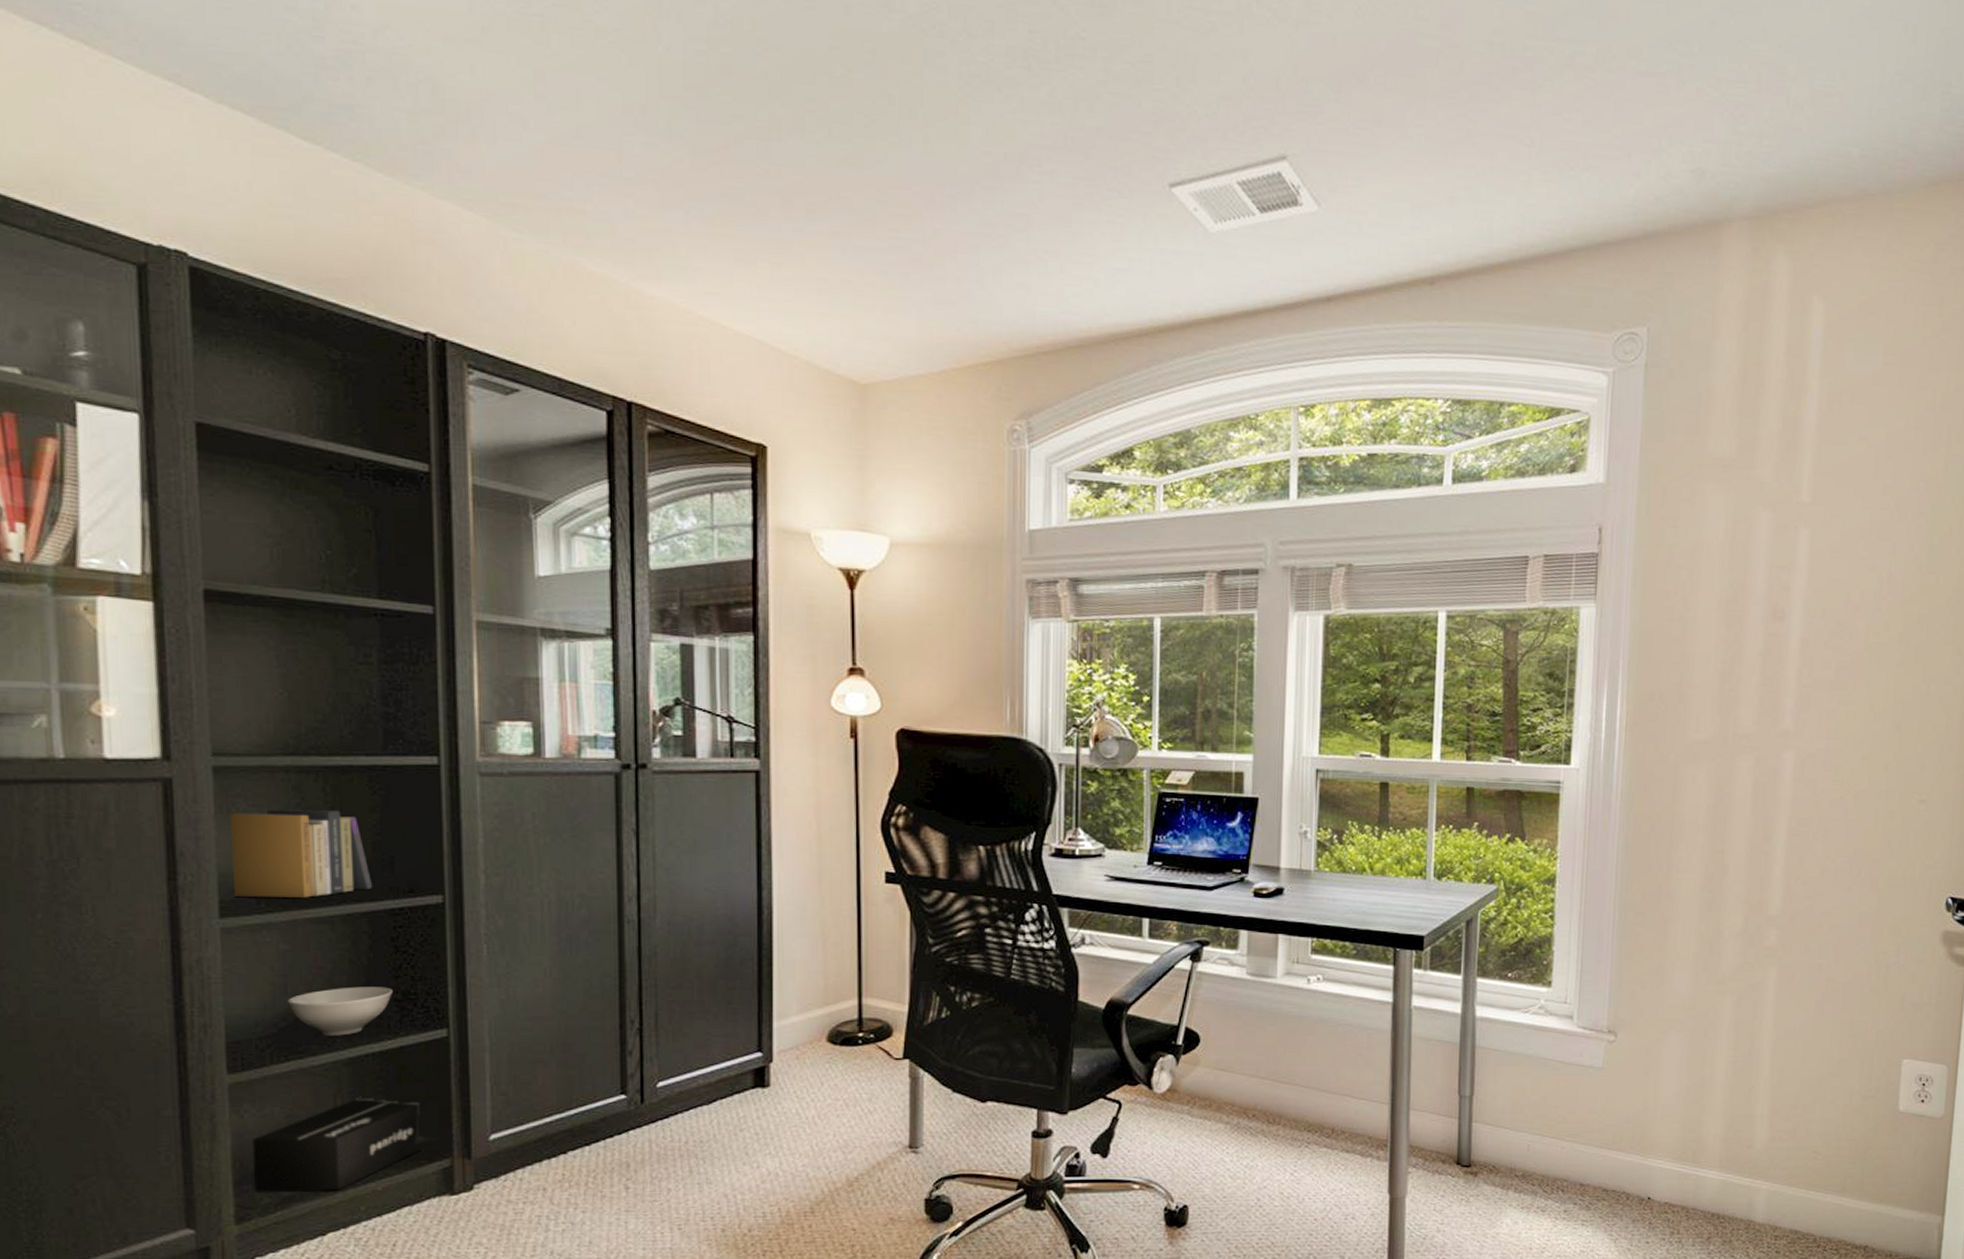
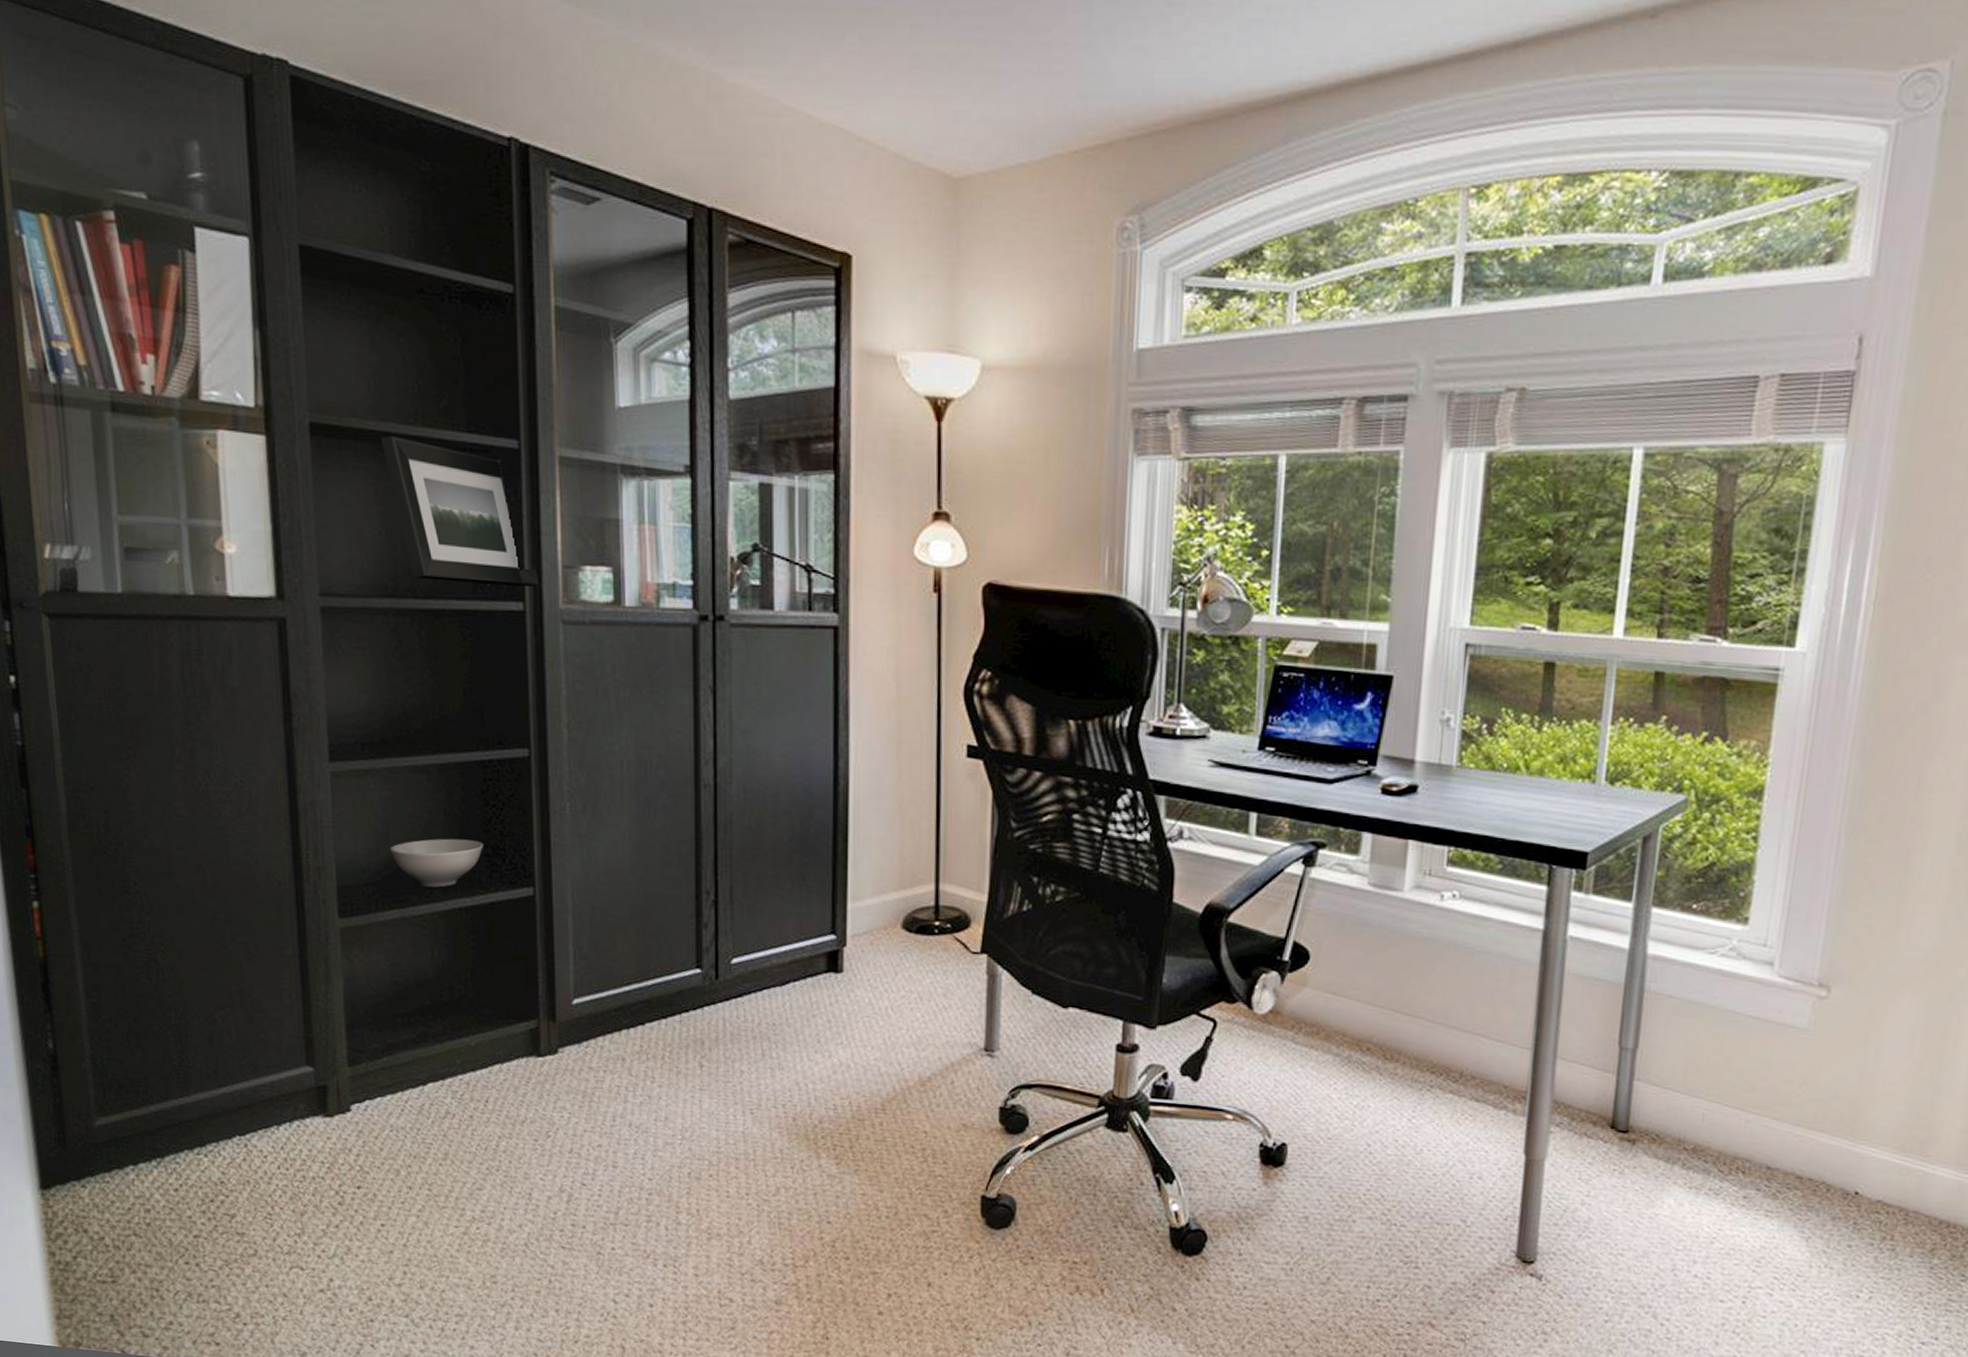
books: present [229,809,373,898] -> none [336,653,465,745]
box: present [251,1096,441,1192] -> none [360,950,528,1043]
picture frame: none [284,602,454,743] -> present [381,436,539,588]

